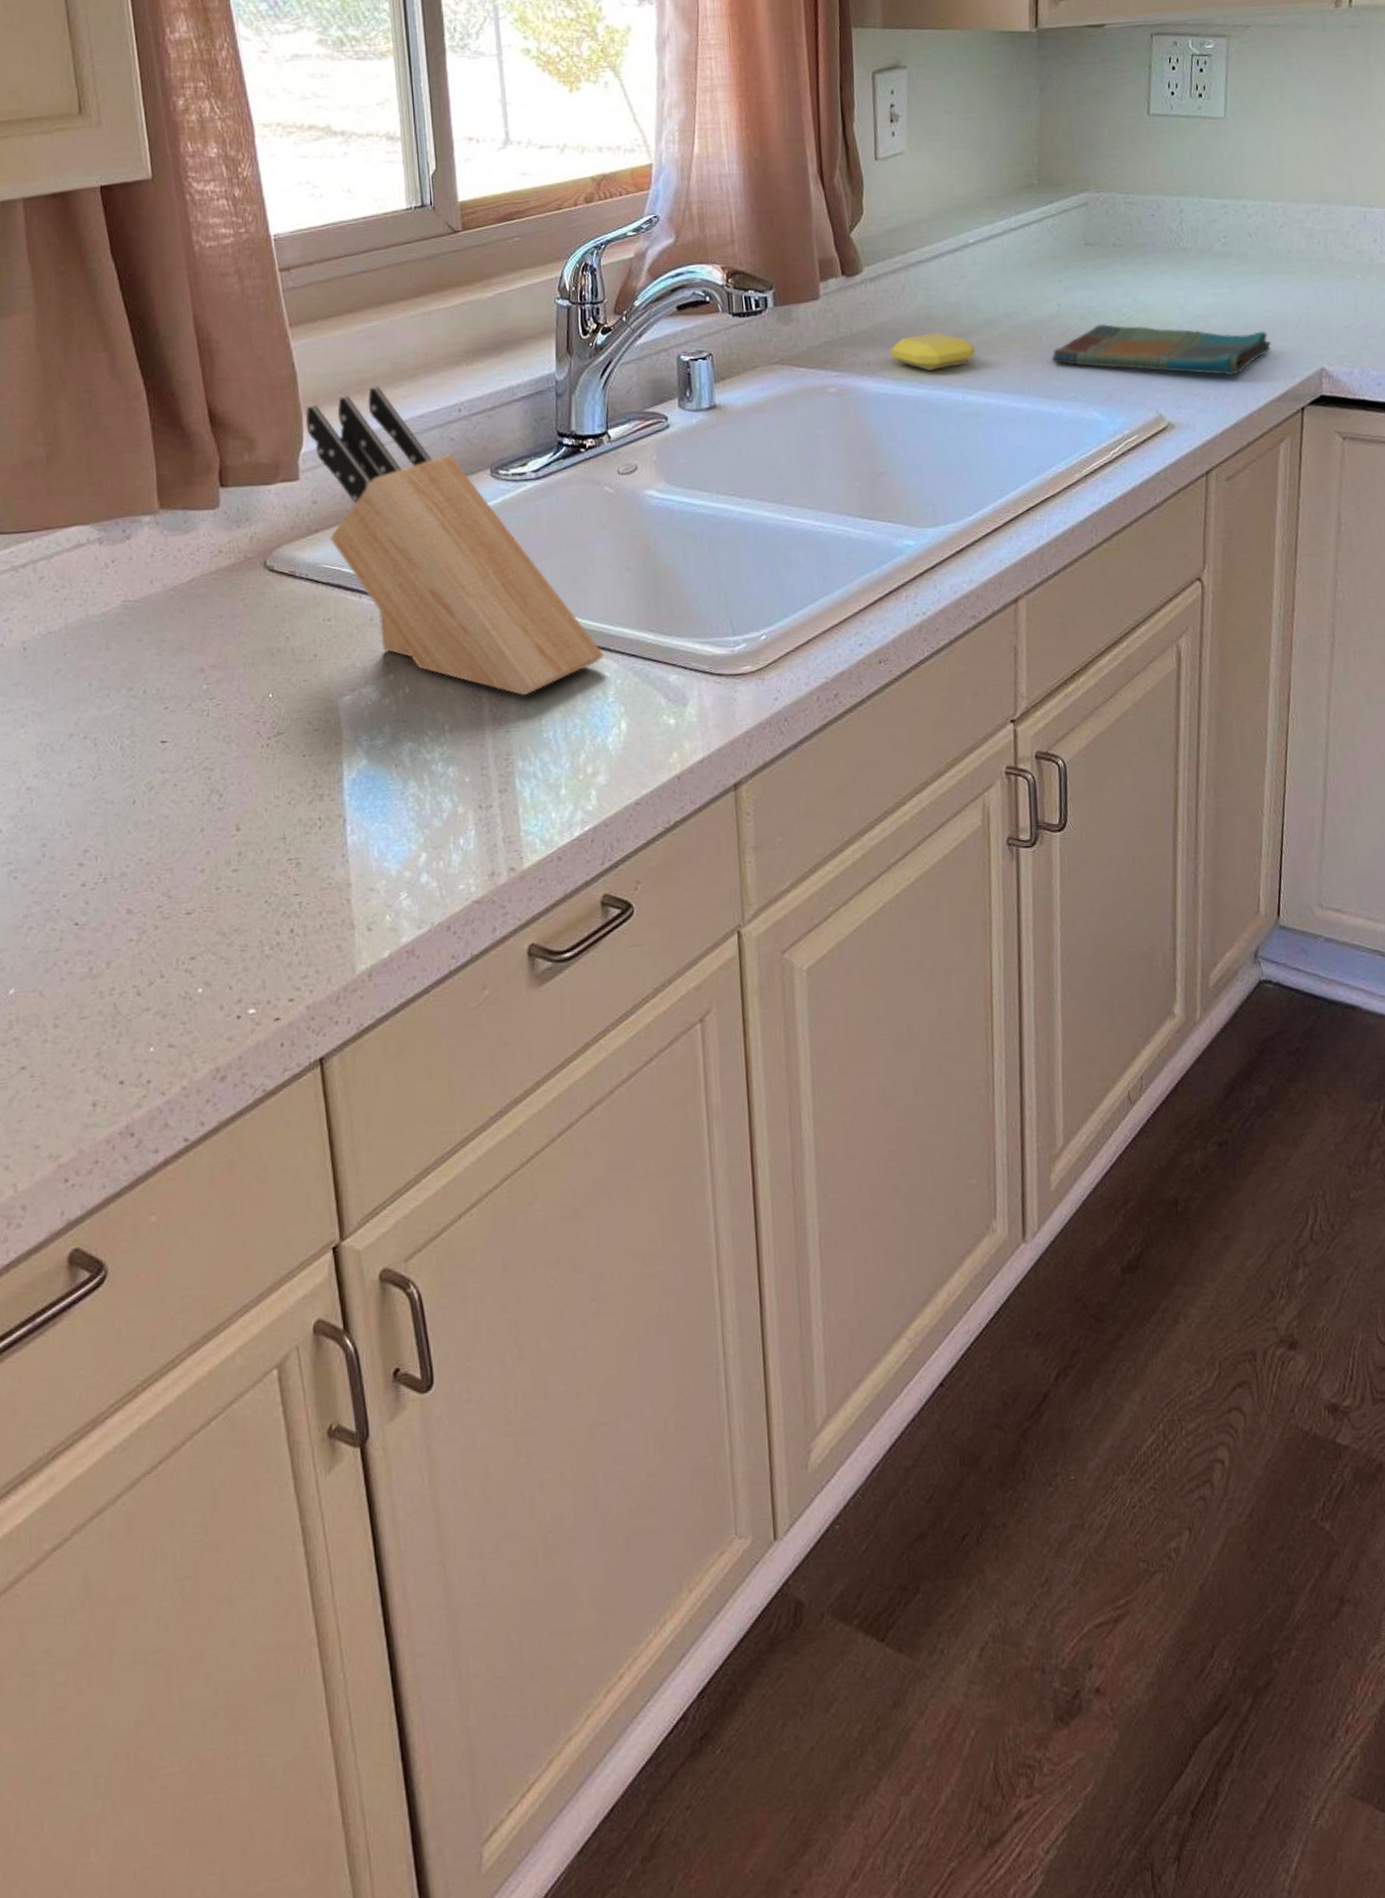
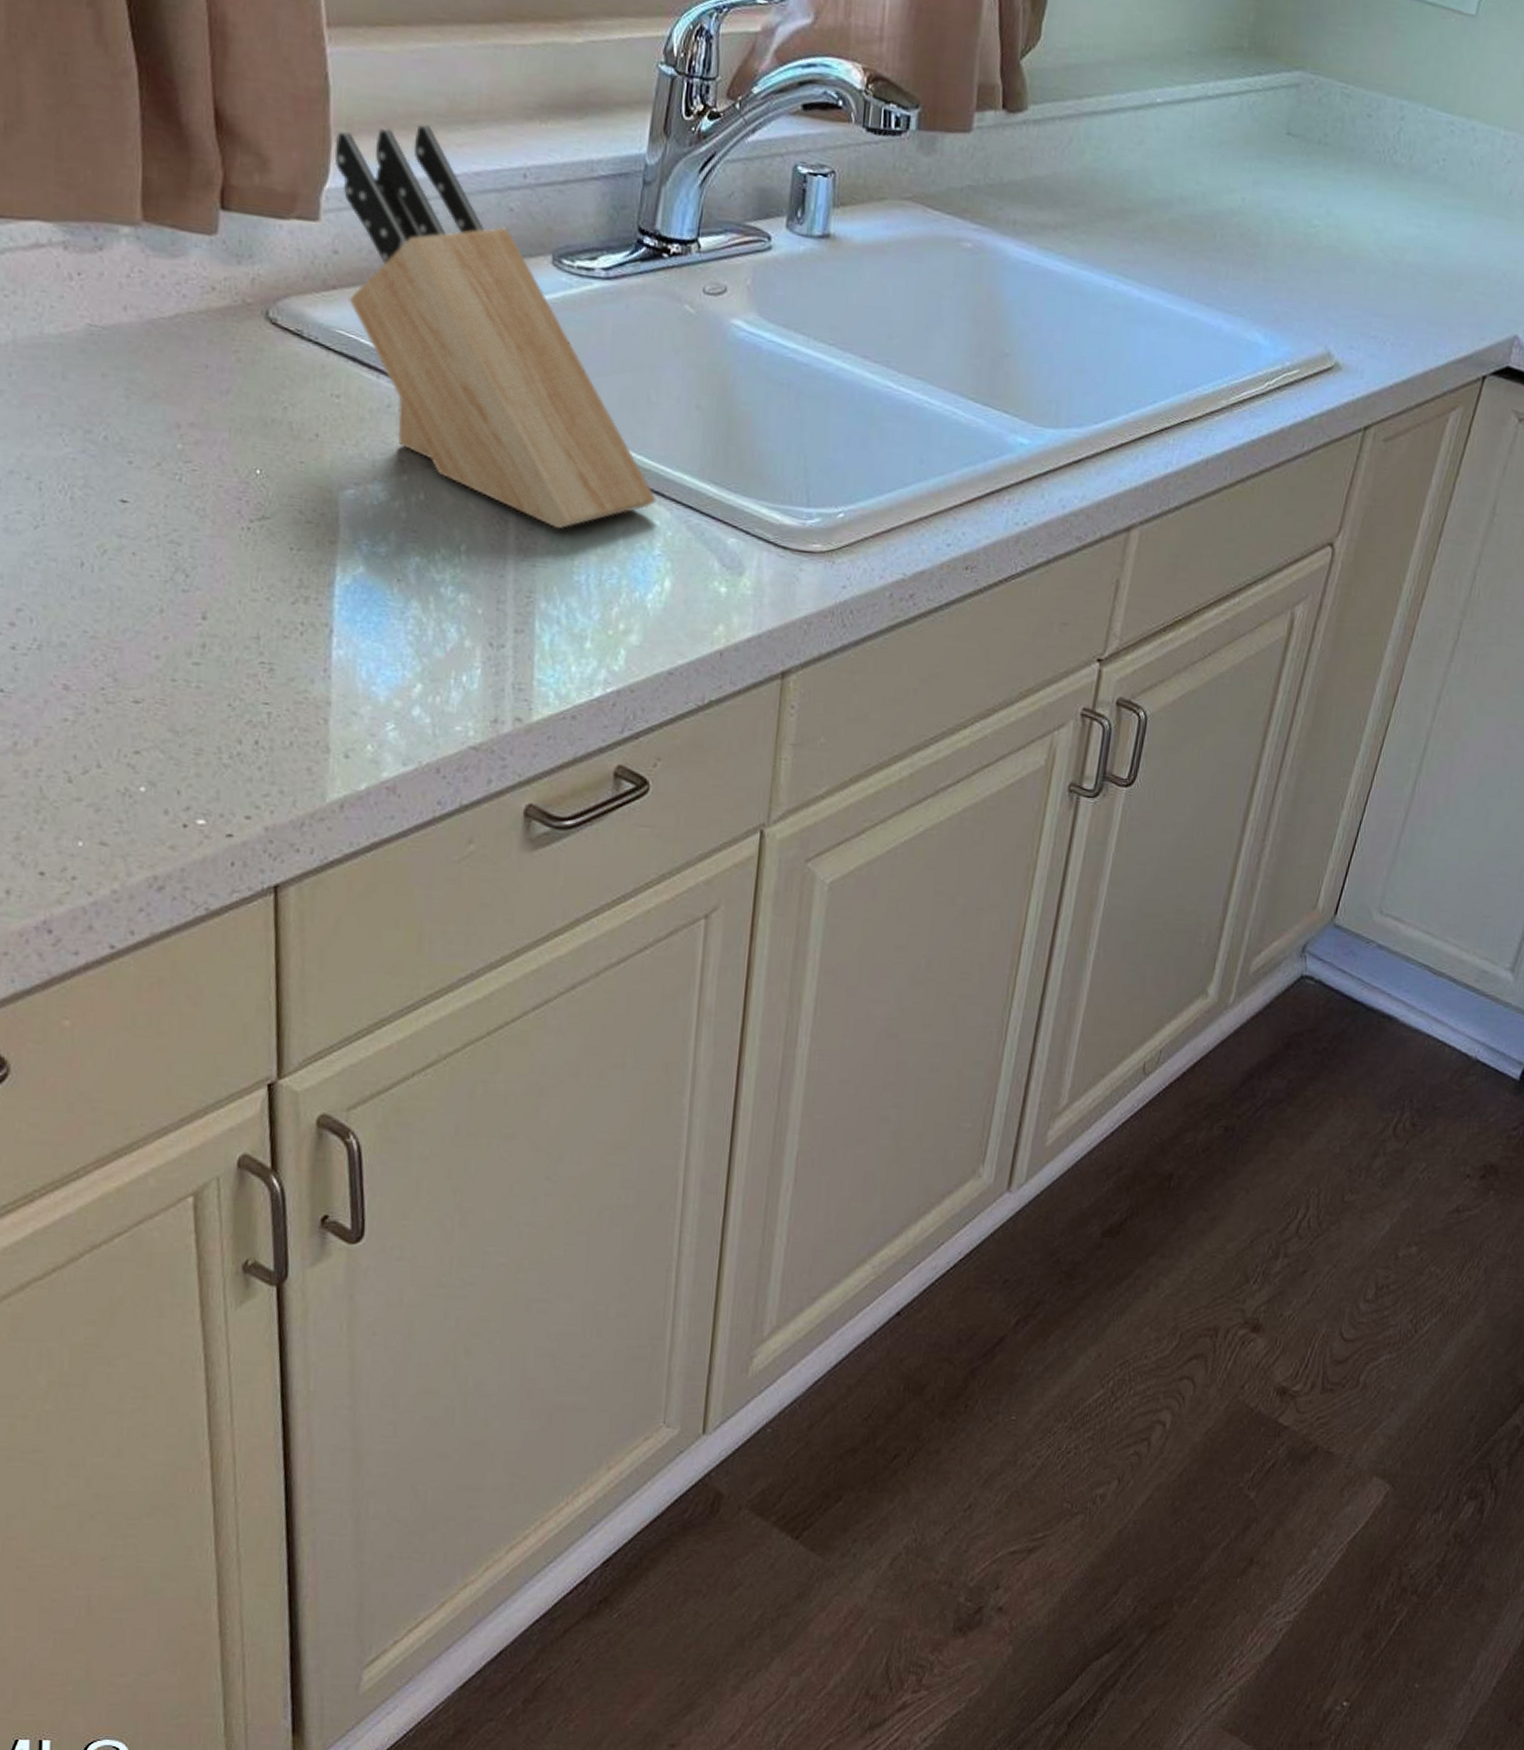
soap bar: present [890,331,975,371] -> none [1041,199,1139,248]
dish towel: present [1052,323,1272,376] -> none [1222,232,1468,323]

